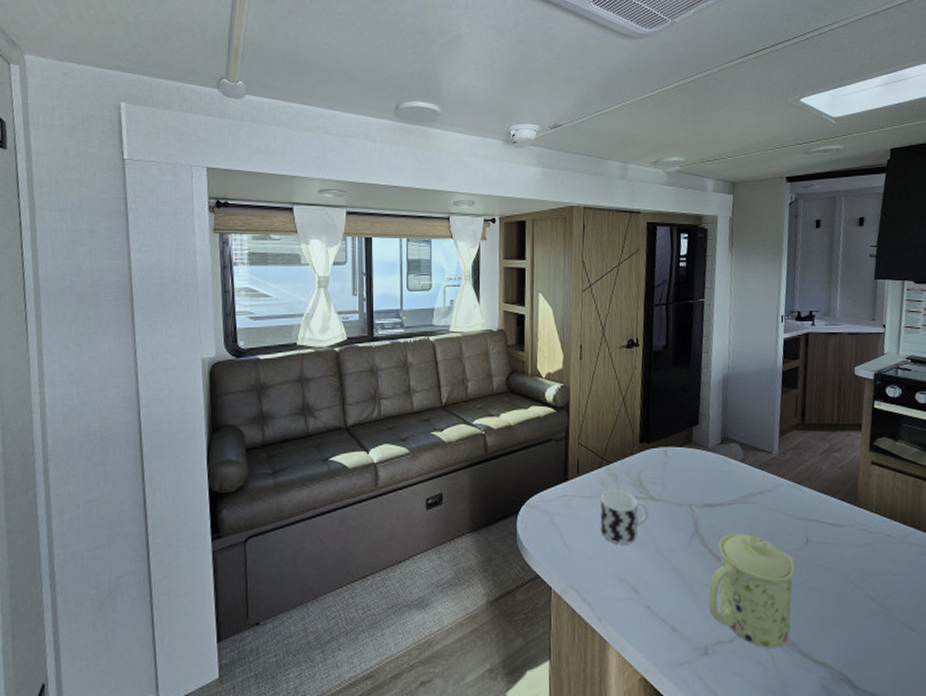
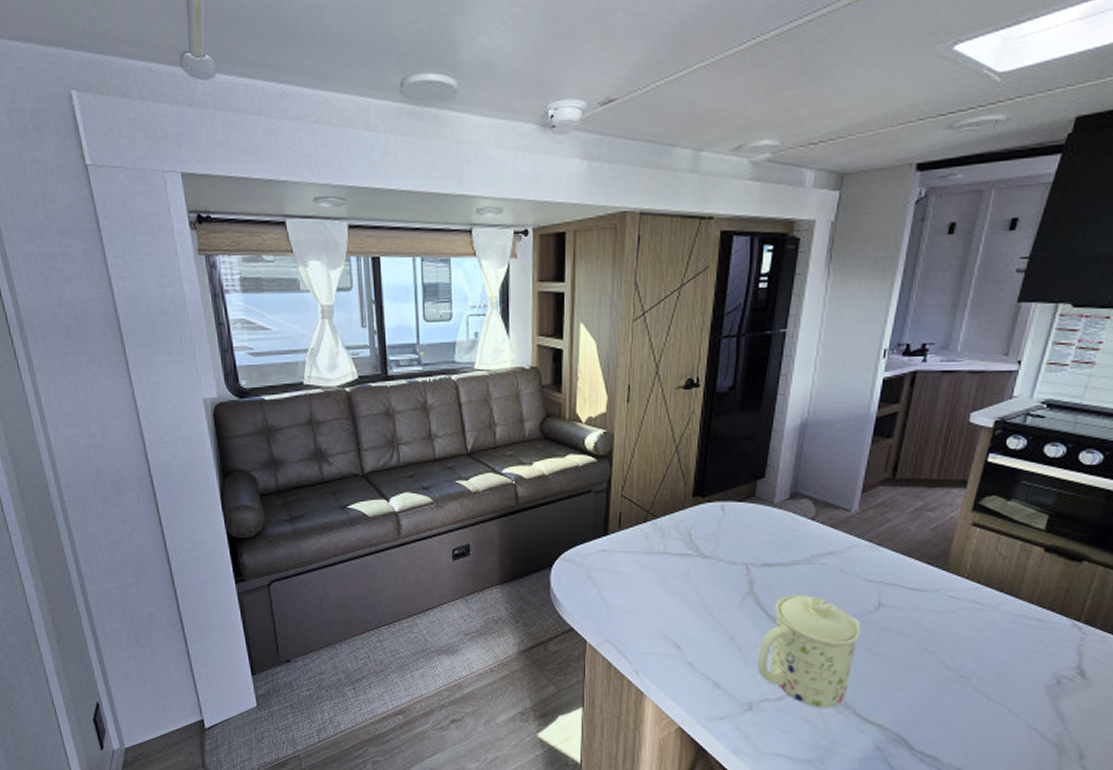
cup: present [600,489,649,545] -> none [642,545,698,602]

